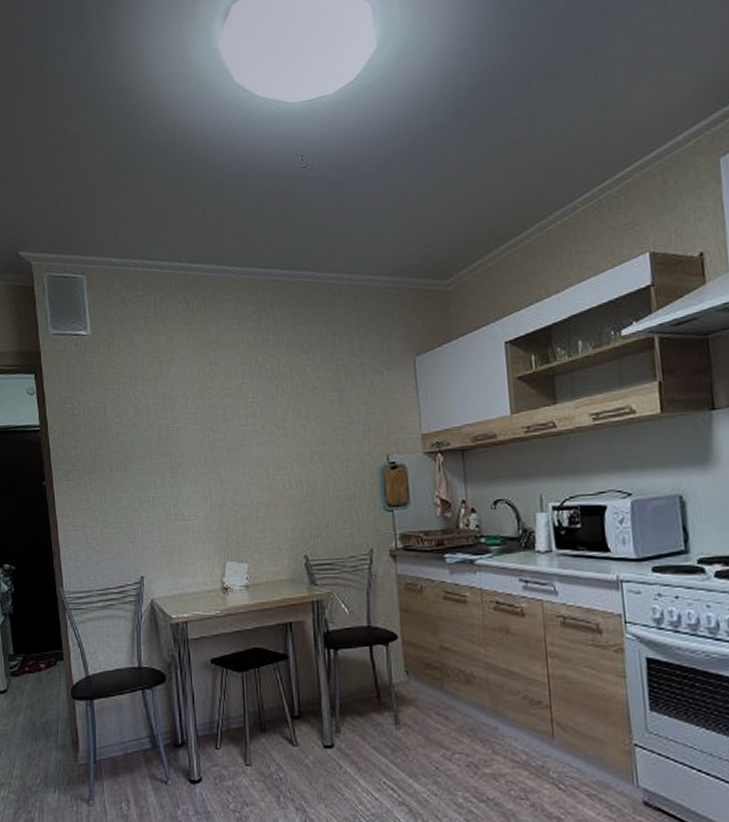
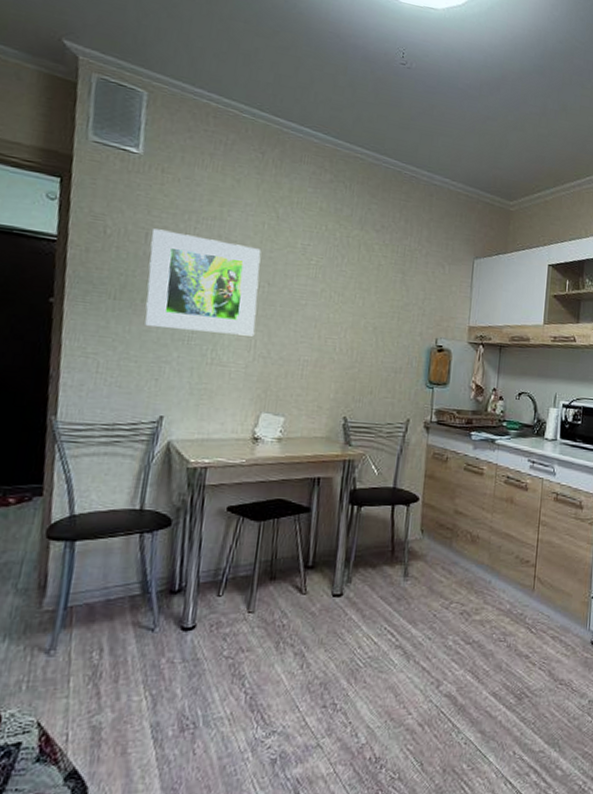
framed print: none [108,398,208,492] -> present [145,228,261,336]

